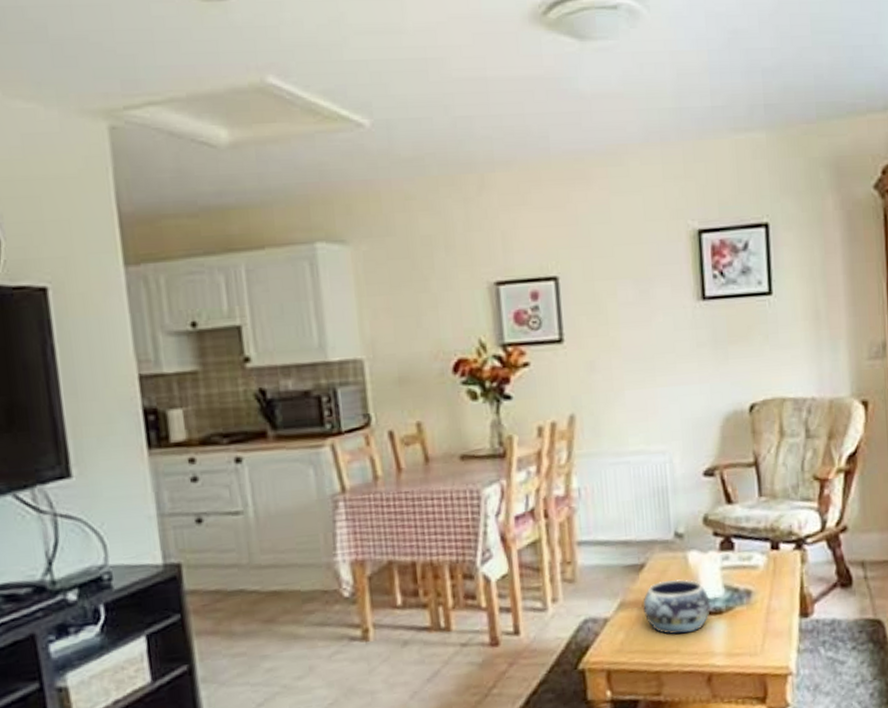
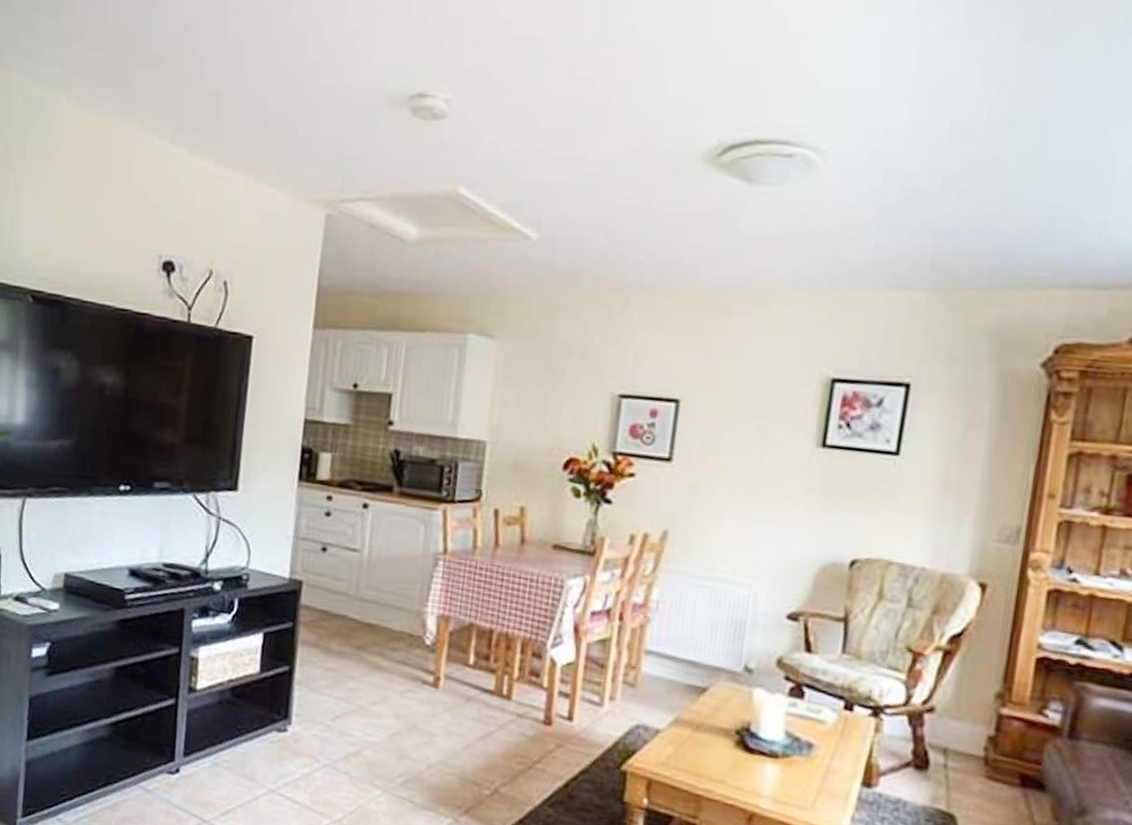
decorative bowl: present [643,579,710,635] -> none [696,709,767,769]

